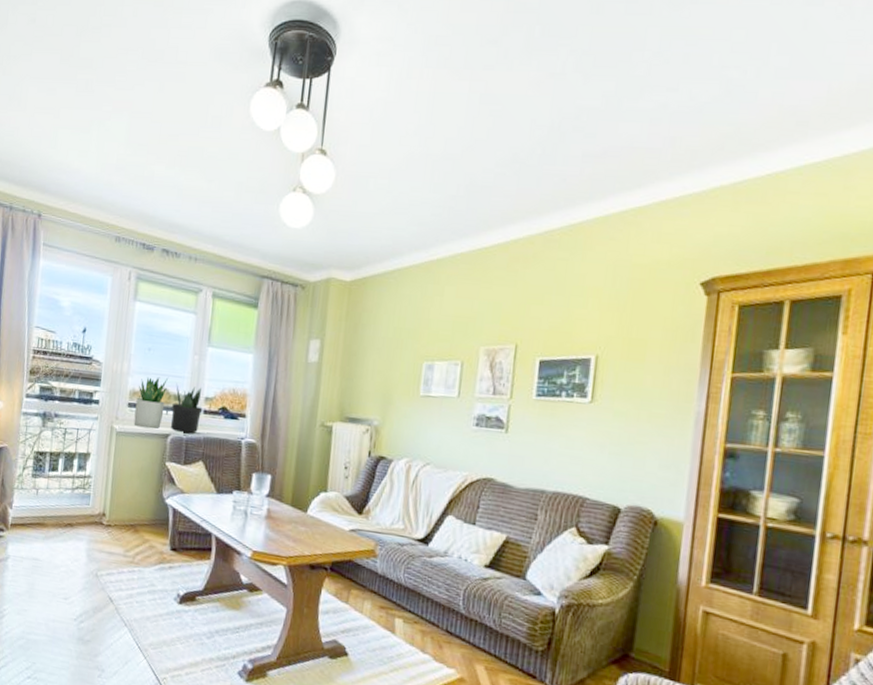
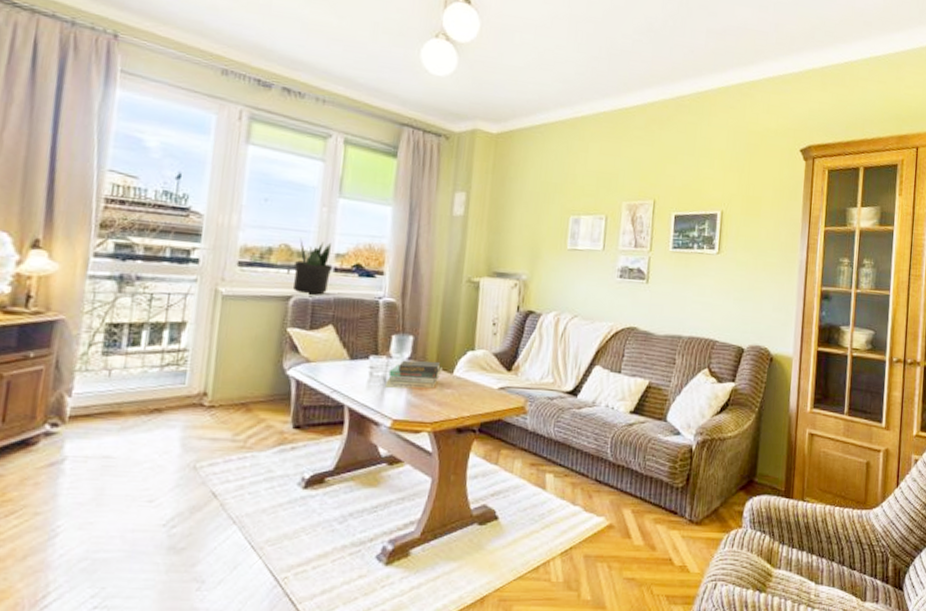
planter: present [133,377,168,430] -> none [245,231,289,291]
books: none [247,497,297,526] -> present [385,360,442,390]

